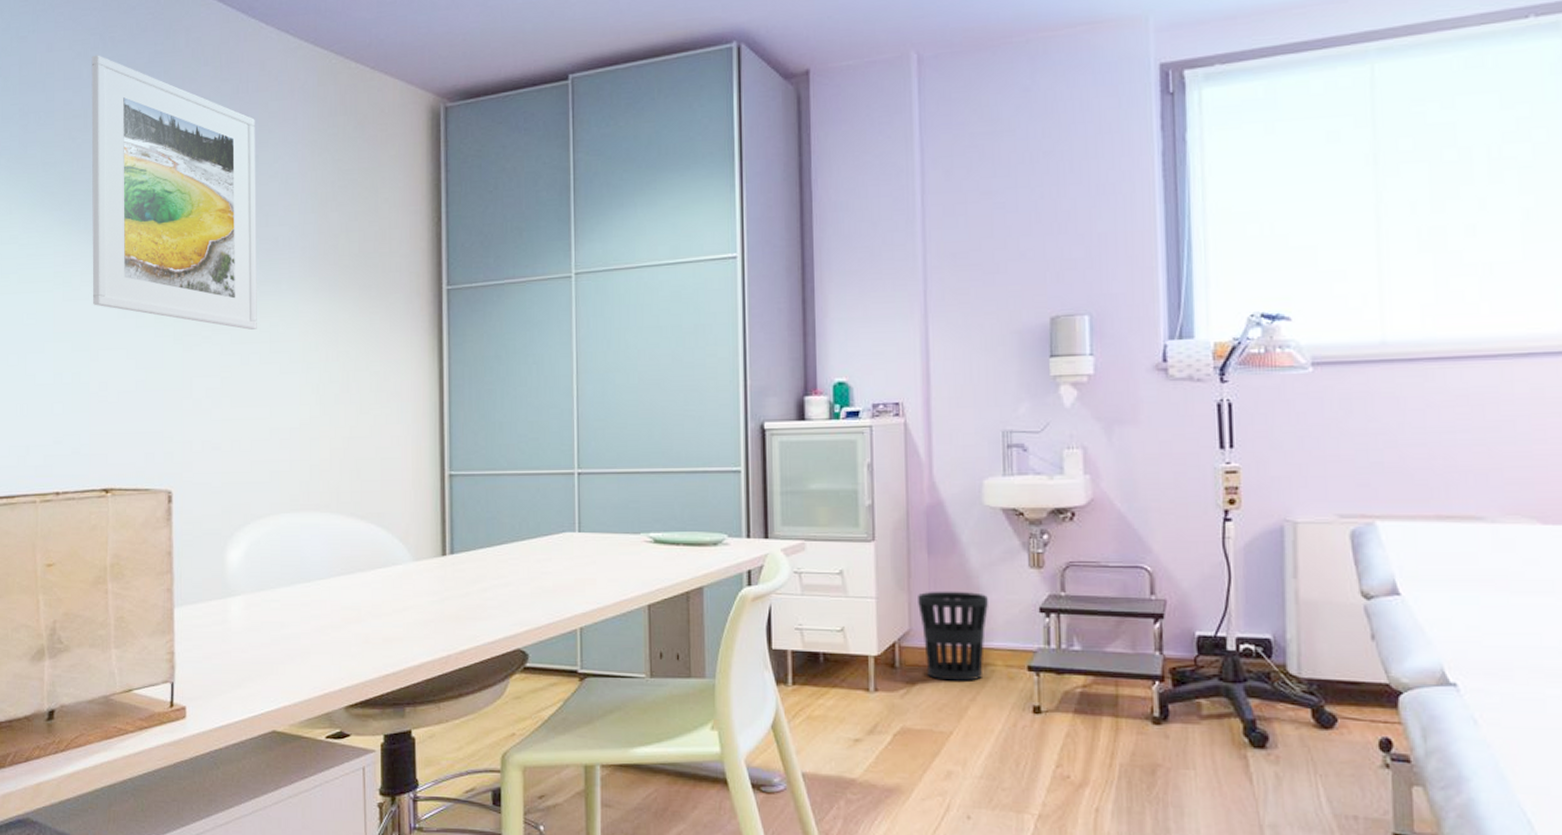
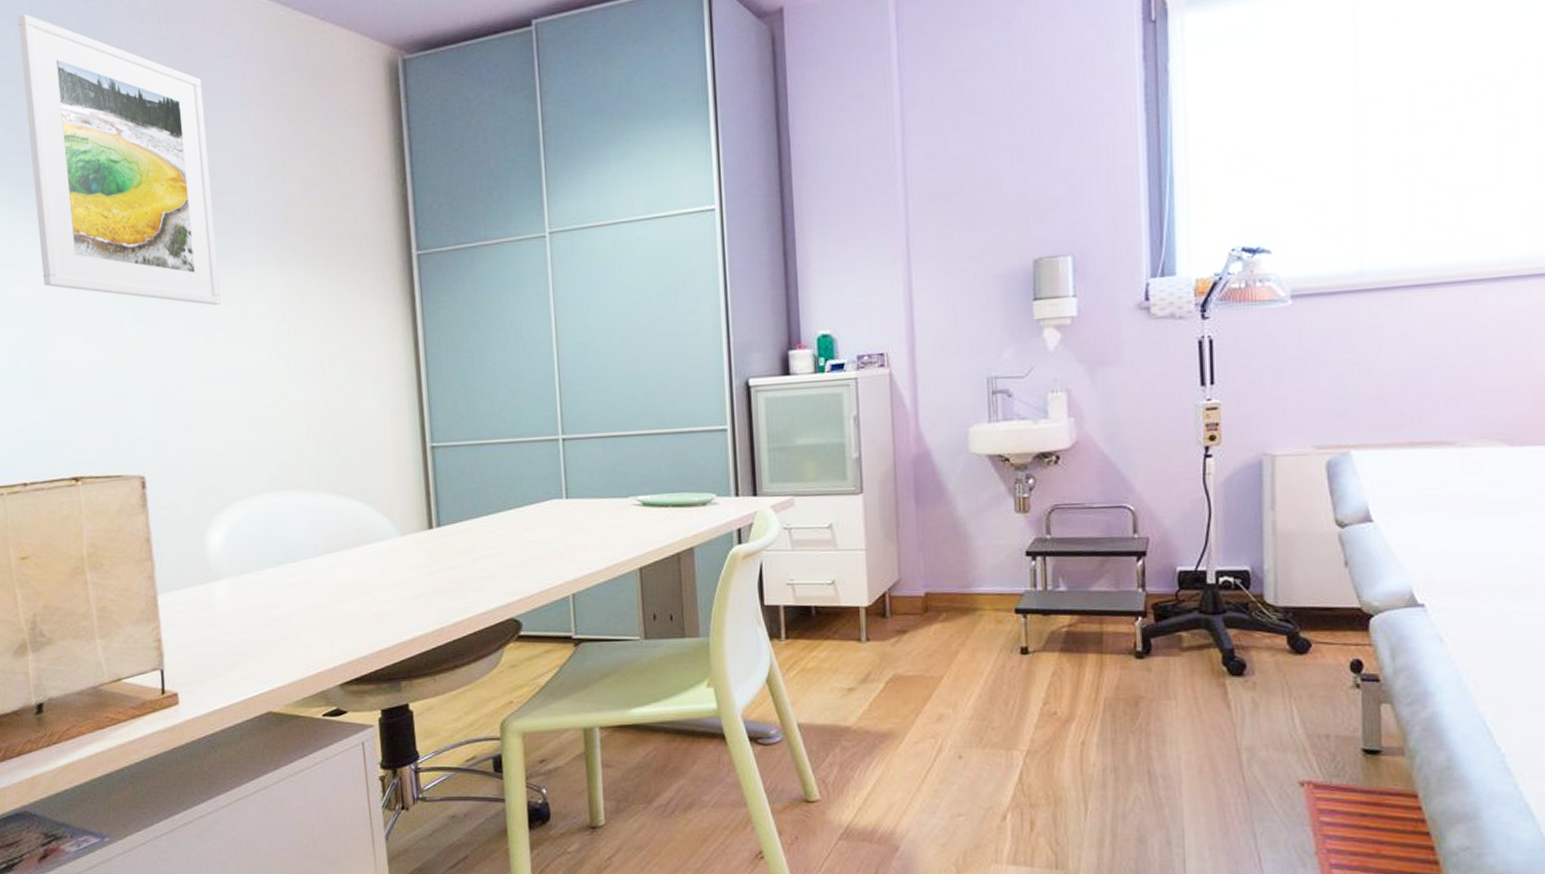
wastebasket: present [918,591,988,681] -> none [907,539,976,627]

